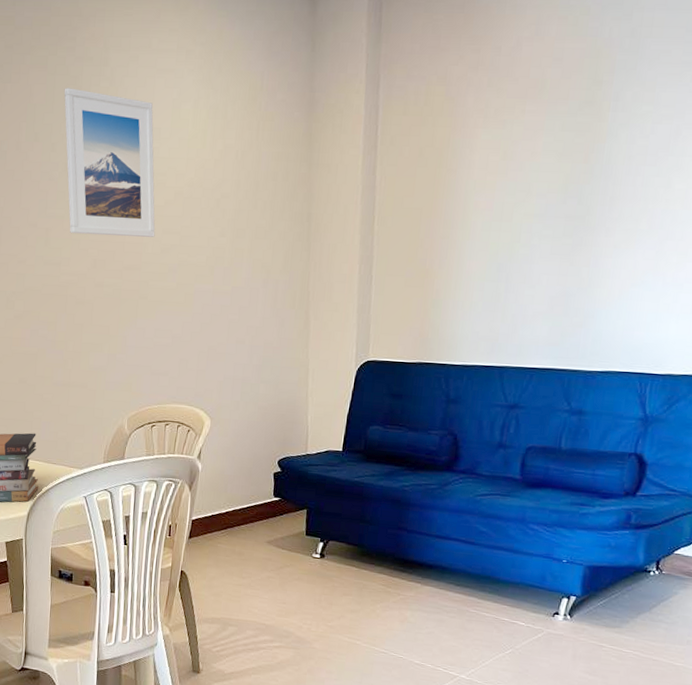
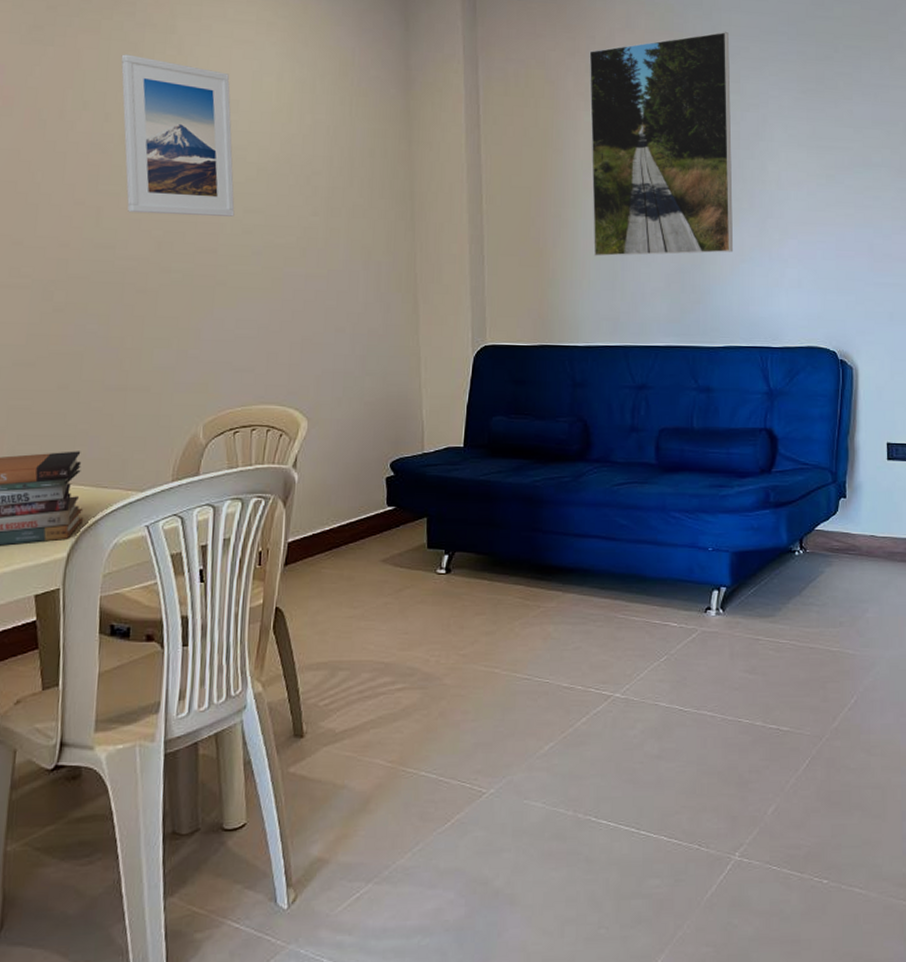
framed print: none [478,33,649,278] -> present [589,31,734,257]

